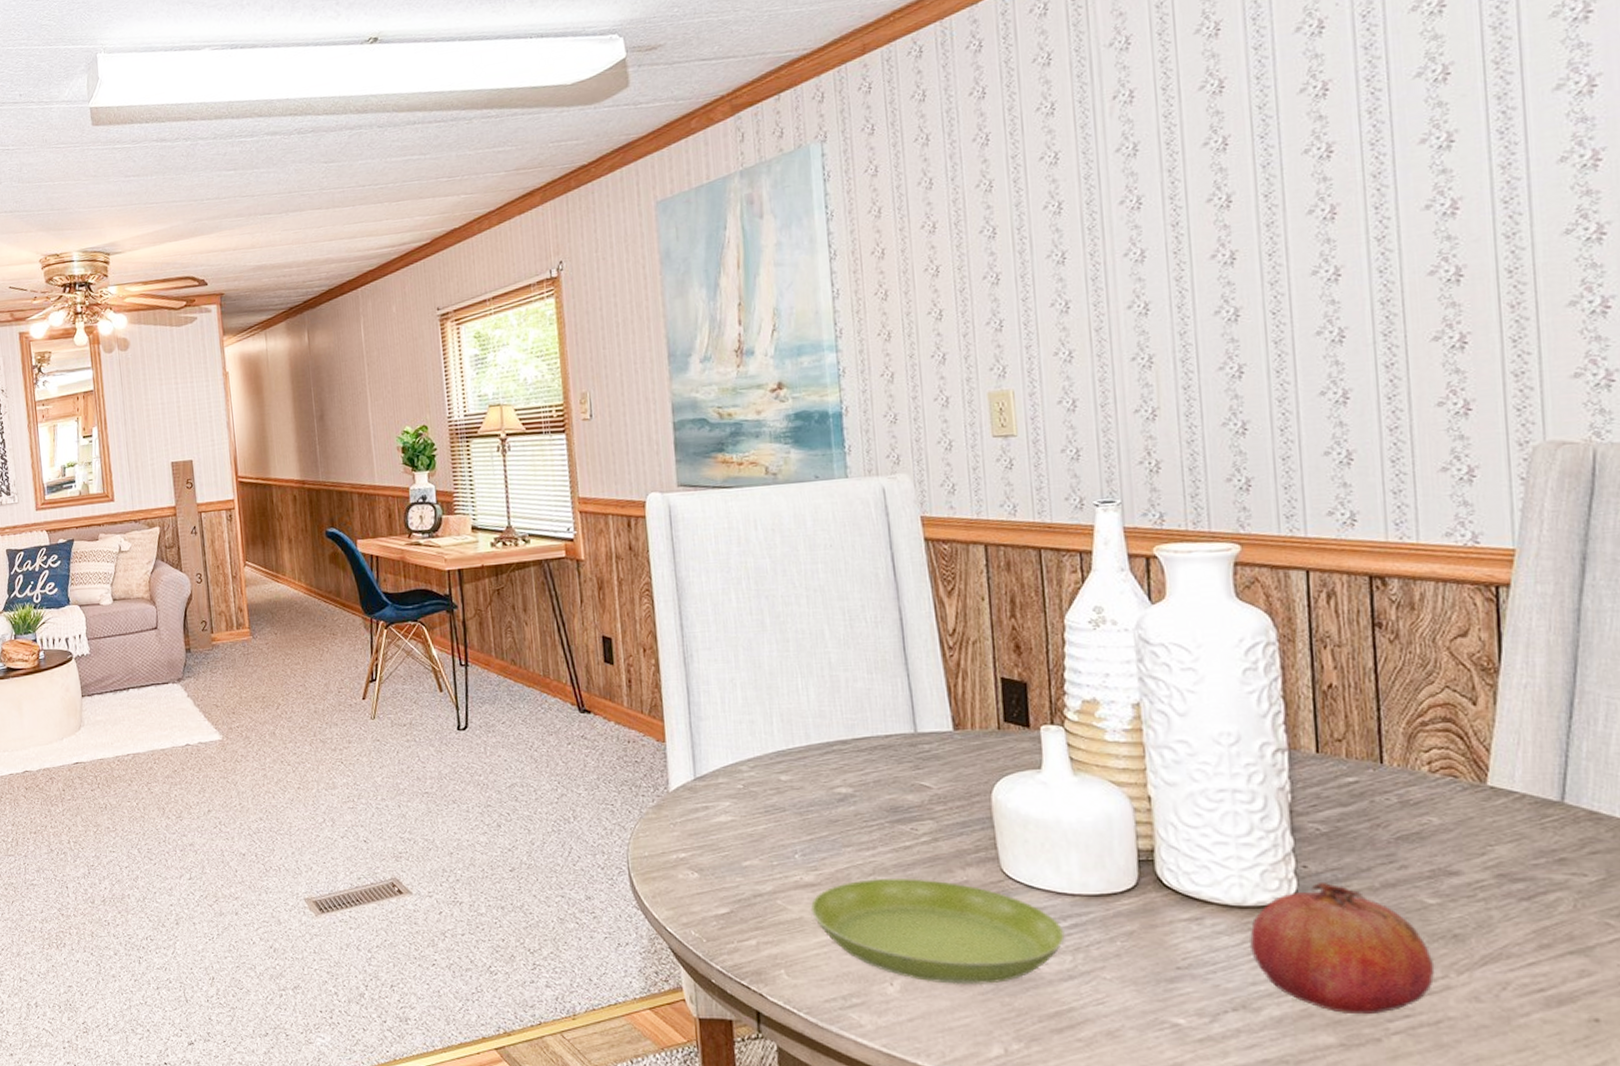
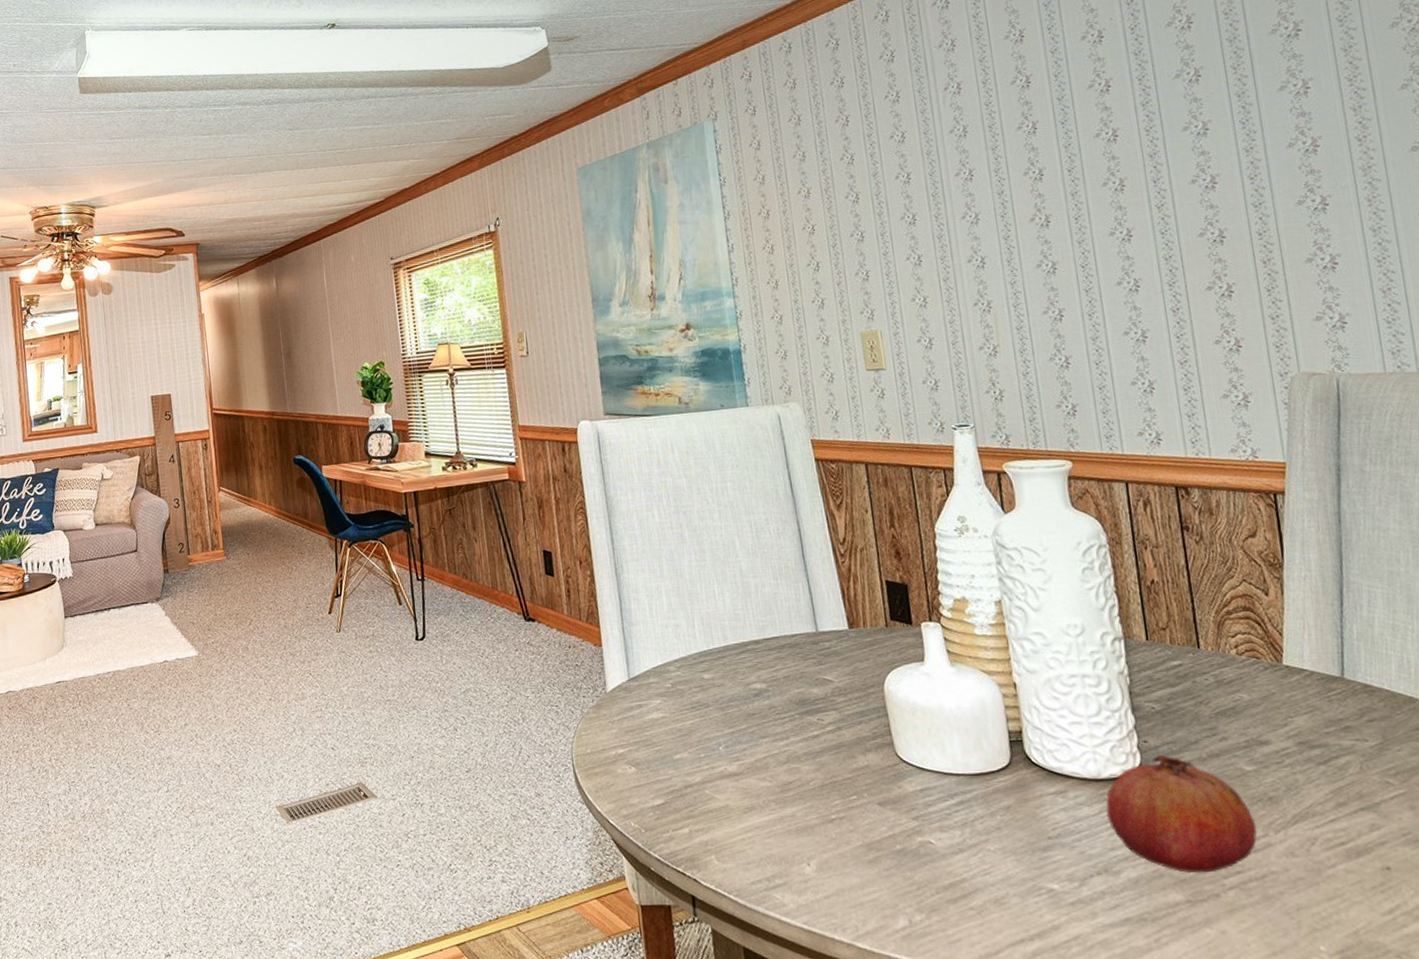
saucer: present [811,878,1065,985] -> none [735,765,954,863]

